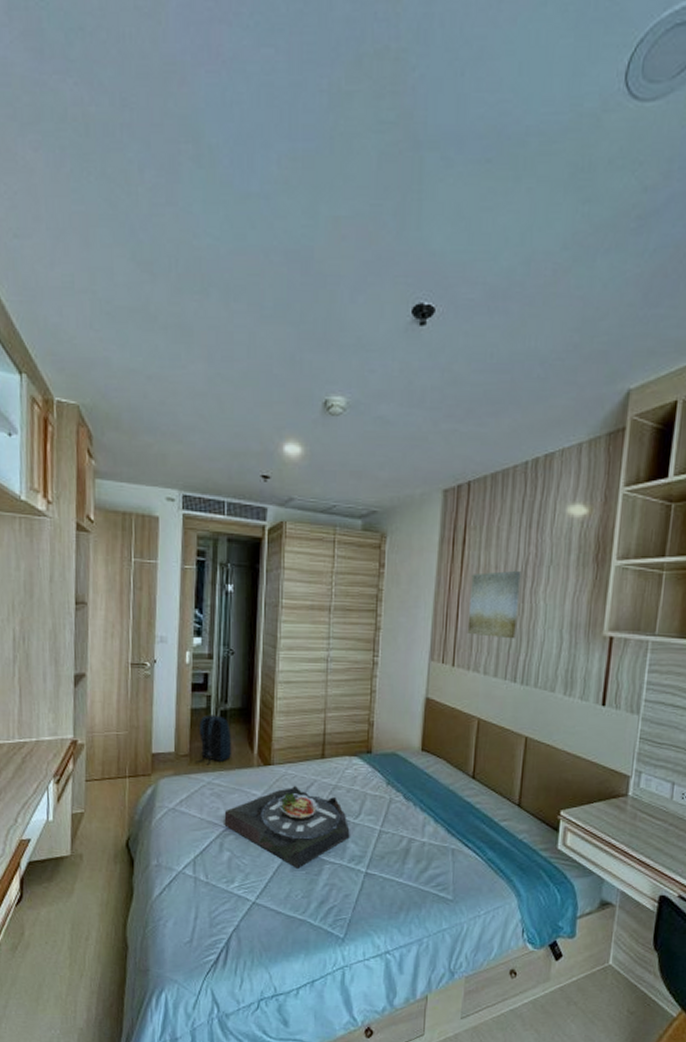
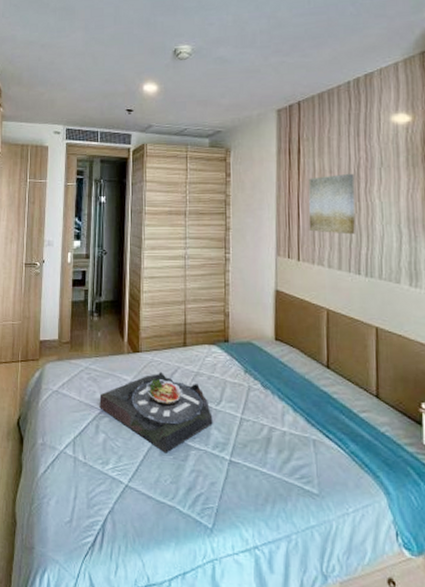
backpack: present [195,714,232,765] -> none [75,306,106,352]

